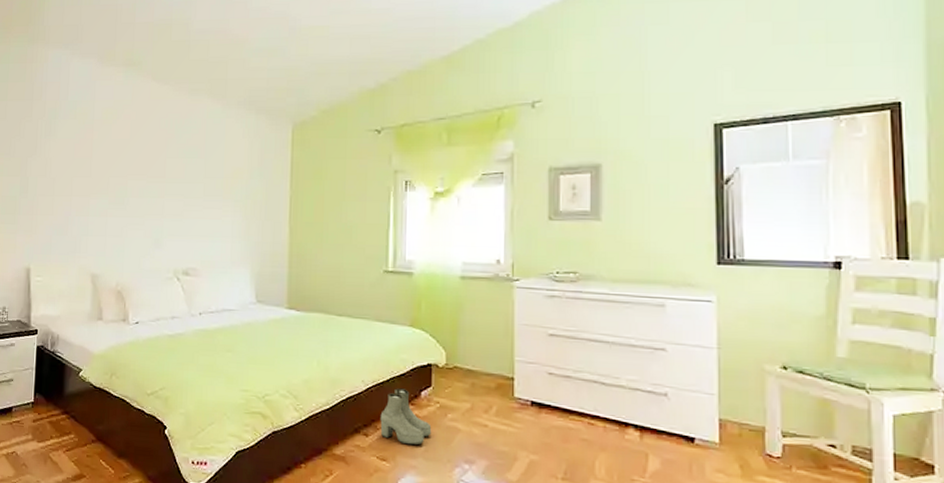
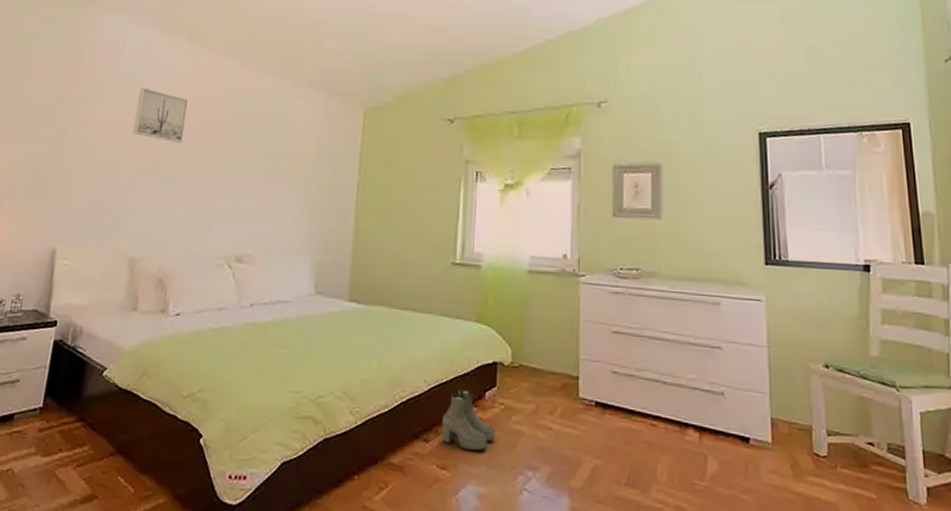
wall art: none [83,117,129,168] -> present [132,87,189,144]

